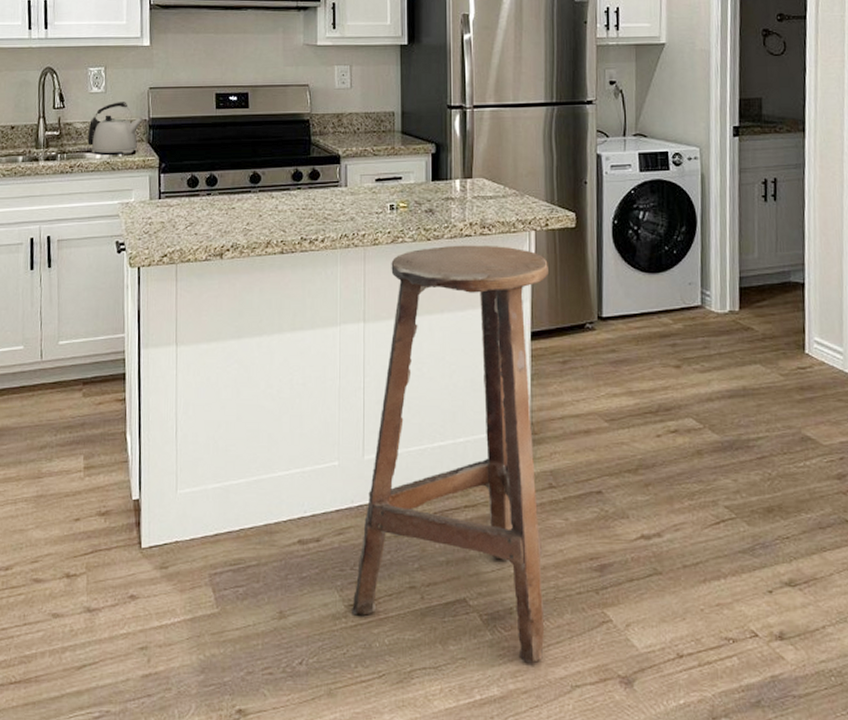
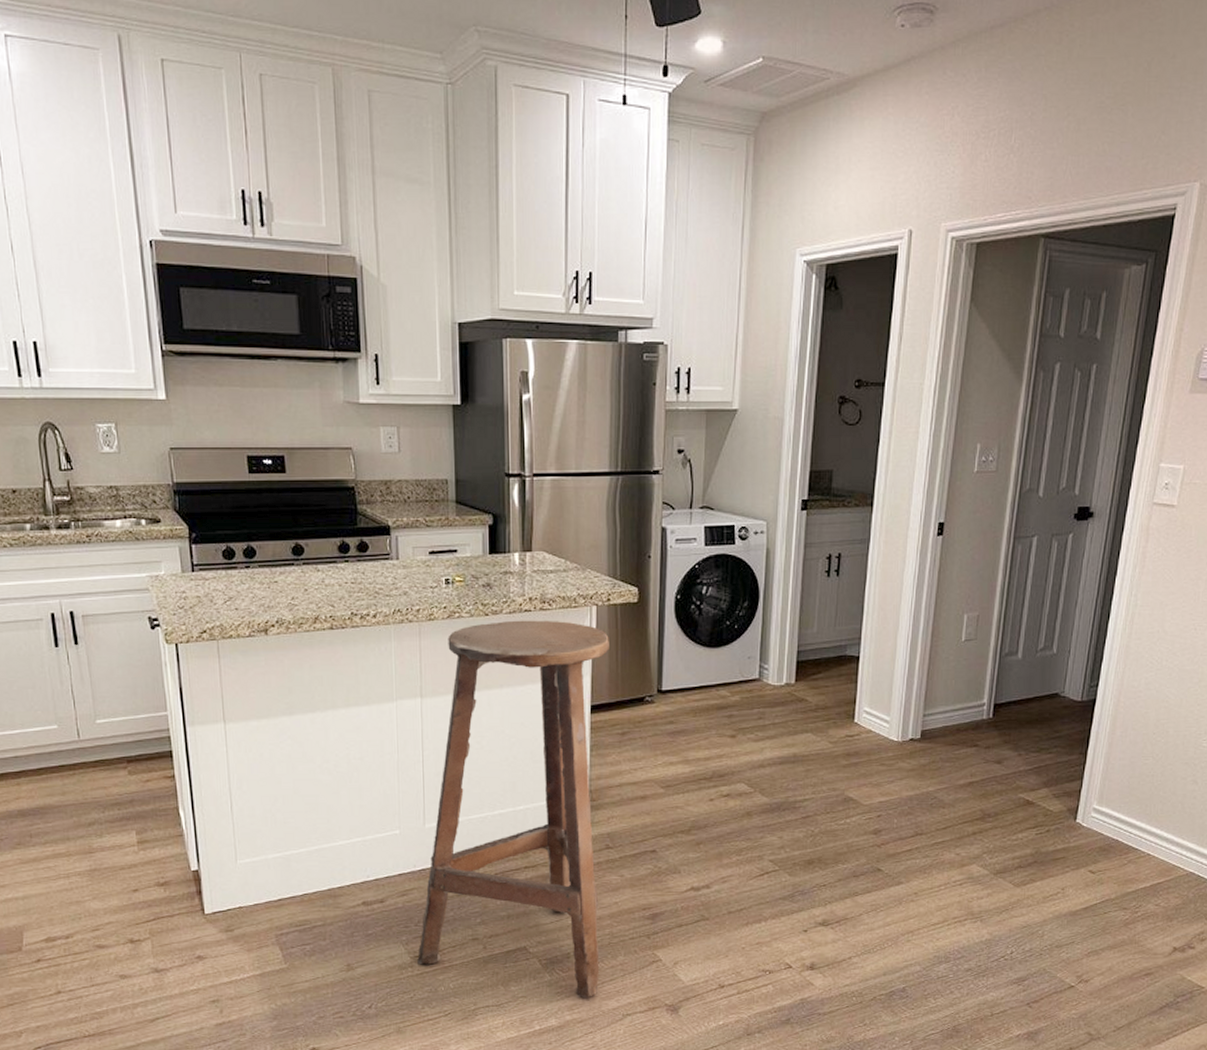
kettle: present [87,102,144,154] -> none [103,464,167,523]

